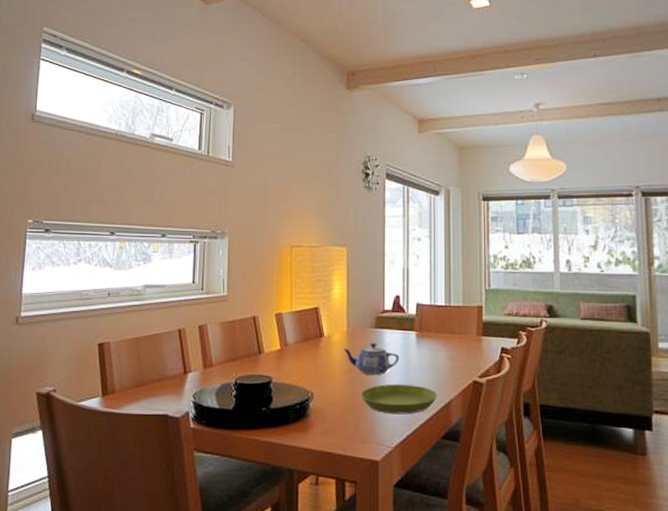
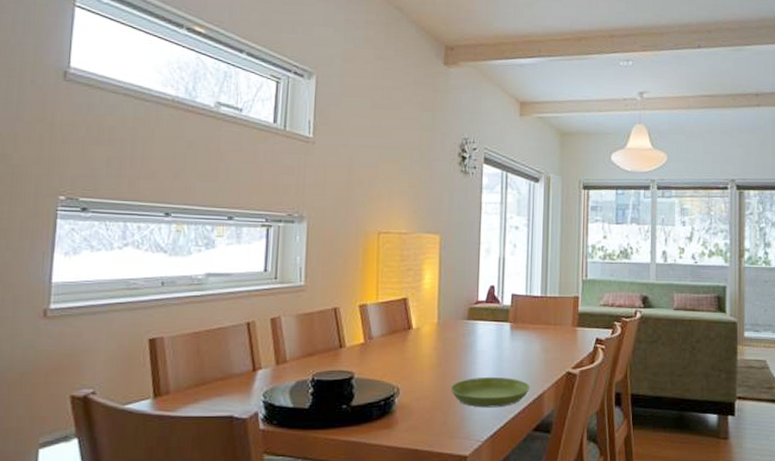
teapot: present [343,343,400,375] -> none [433,335,492,368]

